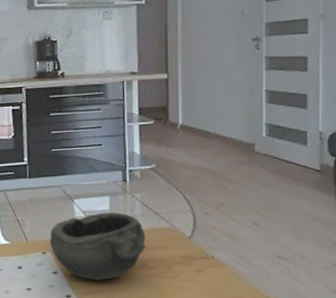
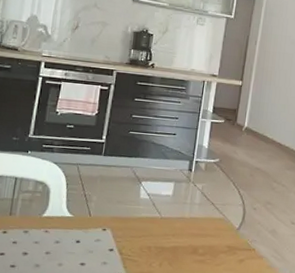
bowl: present [49,212,146,280] -> none [111,197,200,262]

